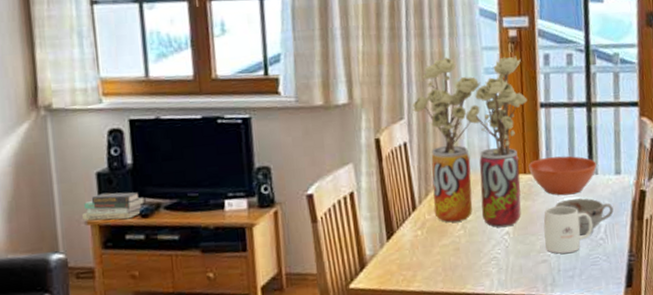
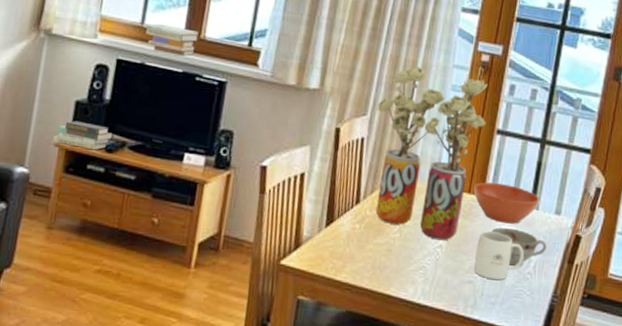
books: none [148,71,210,103] -> present [143,23,199,57]

